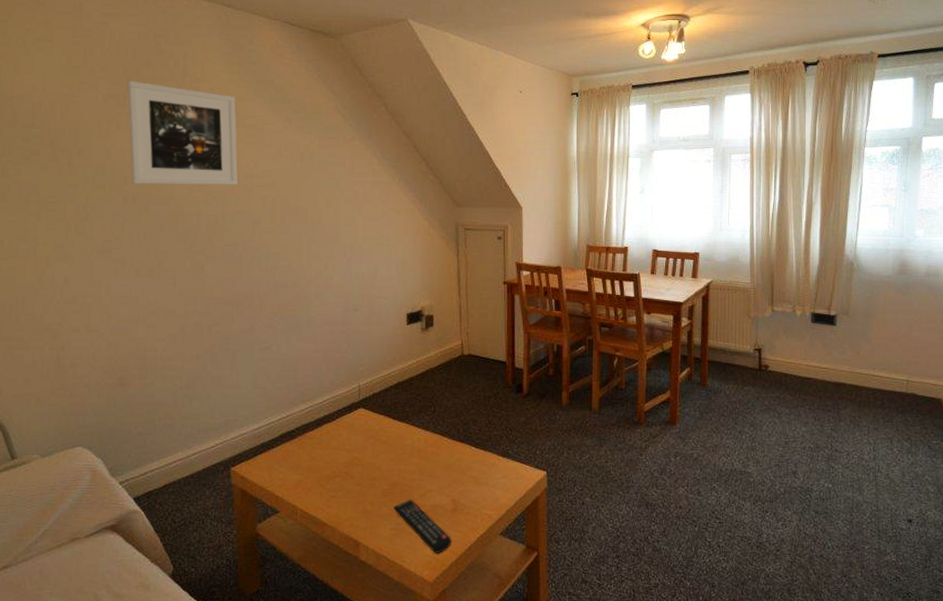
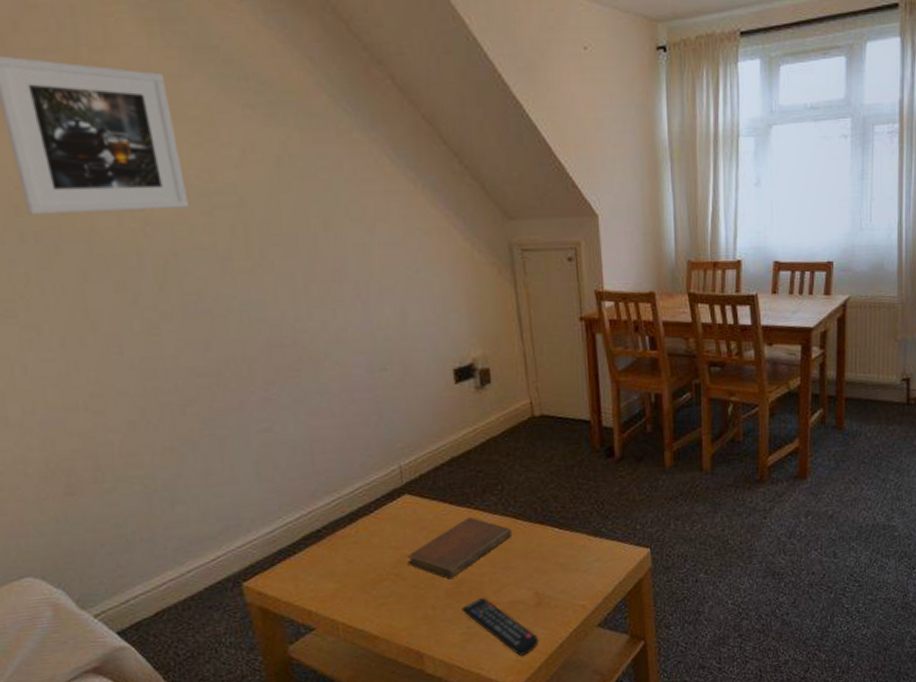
notebook: none [356,431,438,481] -> present [407,516,512,580]

